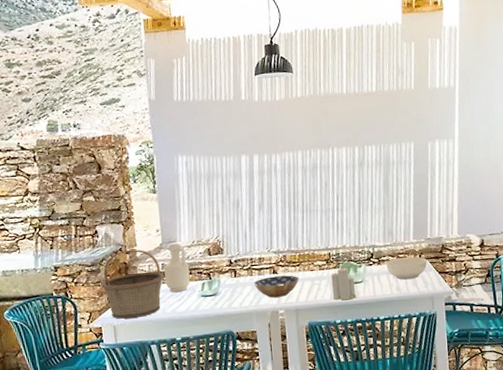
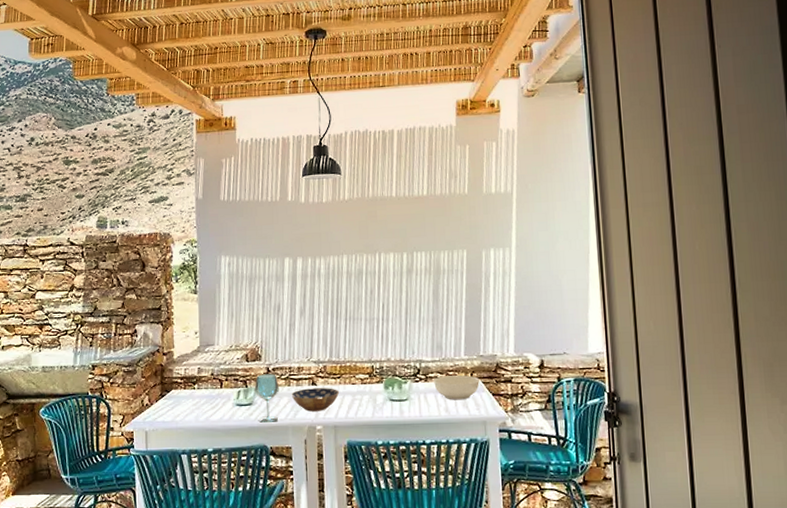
basket: present [101,249,164,319] -> none [136,352,199,424]
ceramic jug: present [164,243,190,293] -> none [200,347,226,400]
wine glass: none [218,265,242,311] -> present [254,374,279,424]
candle: present [331,266,356,301] -> none [373,381,400,419]

